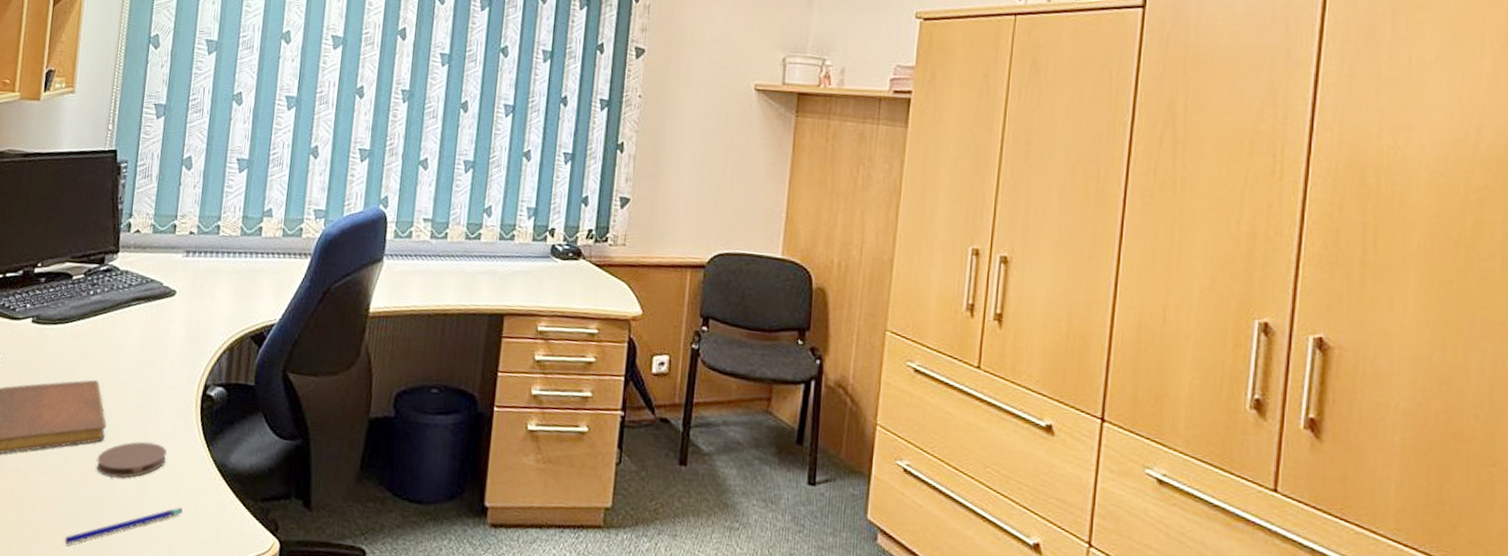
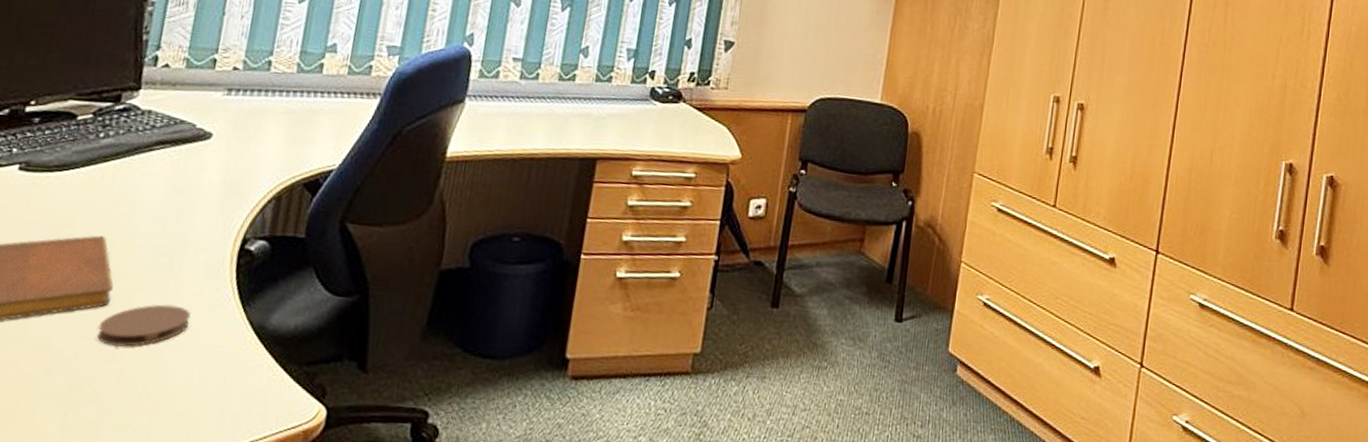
pen: present [65,506,183,545] -> none [49,376,208,428]

